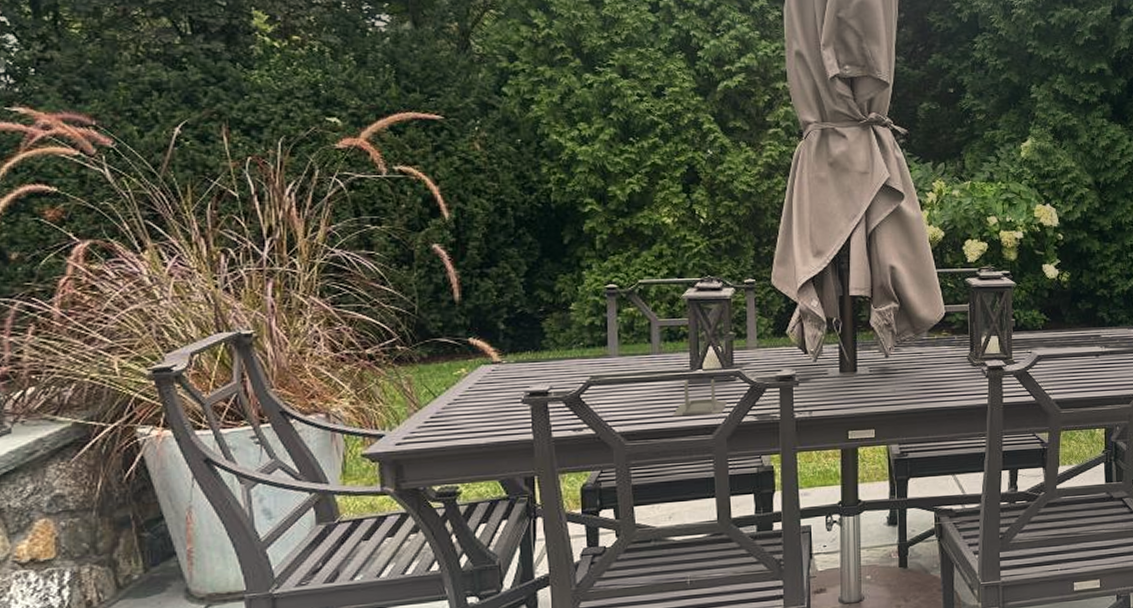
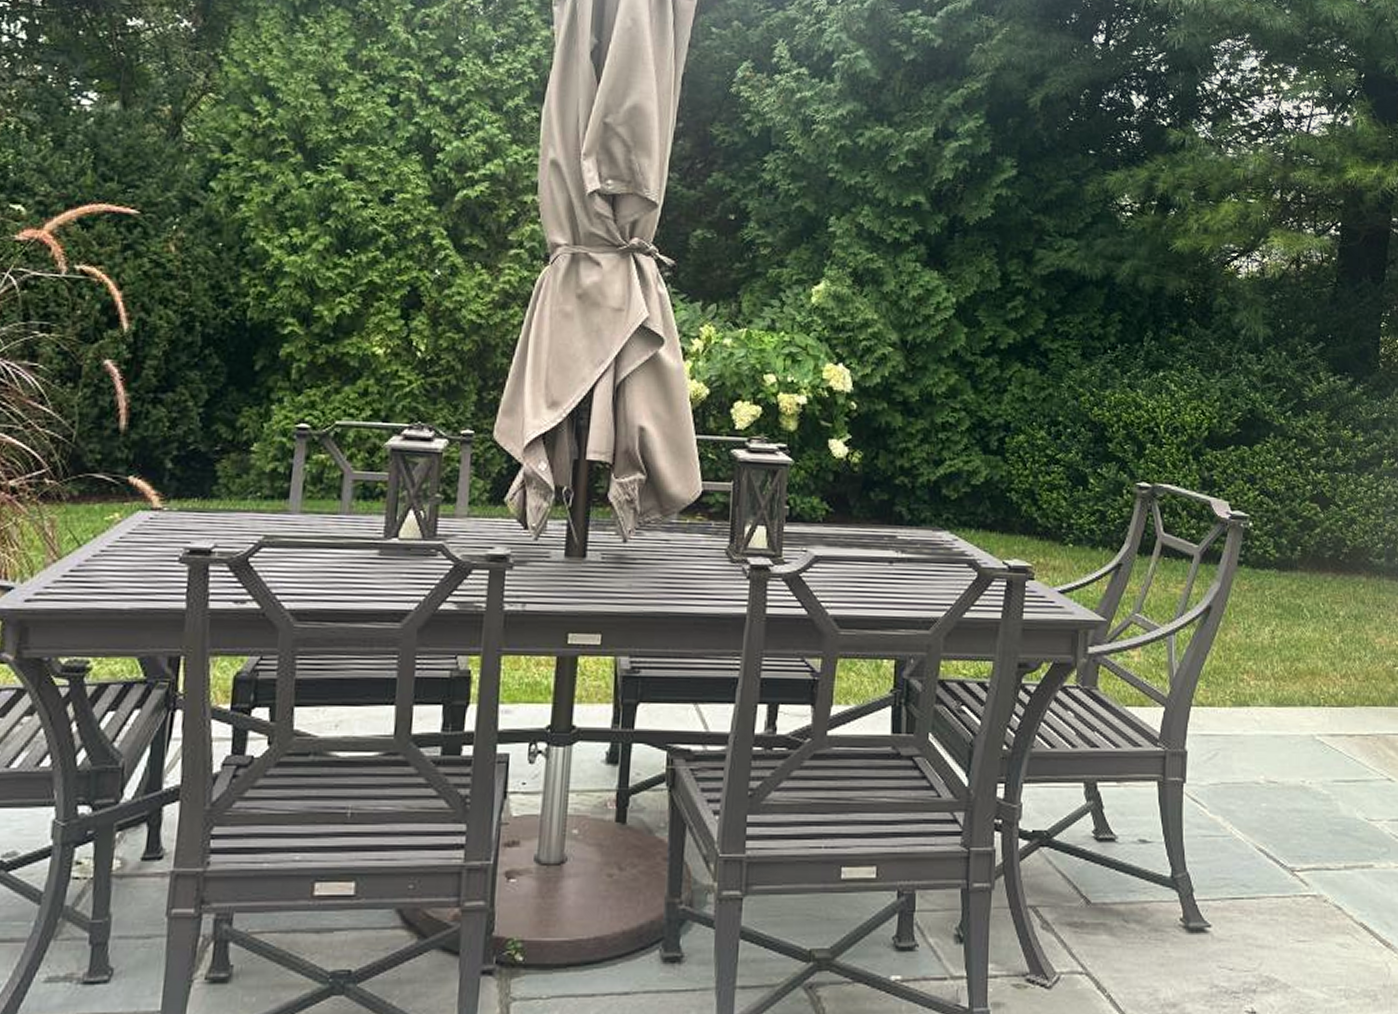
napkin holder: present [673,379,727,417] -> none [355,551,423,598]

